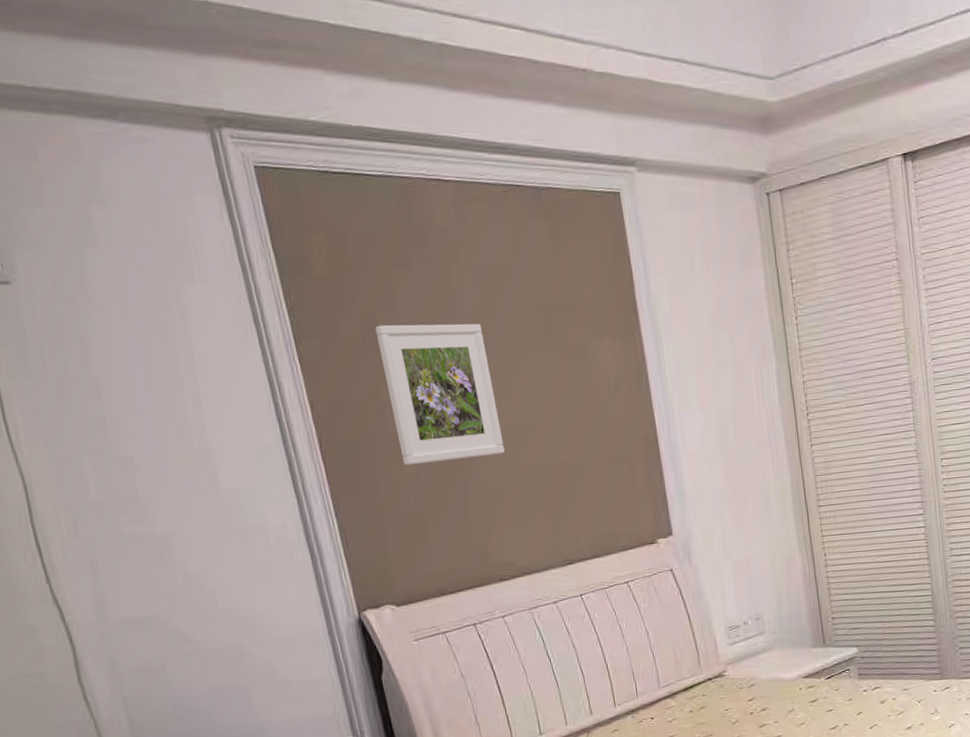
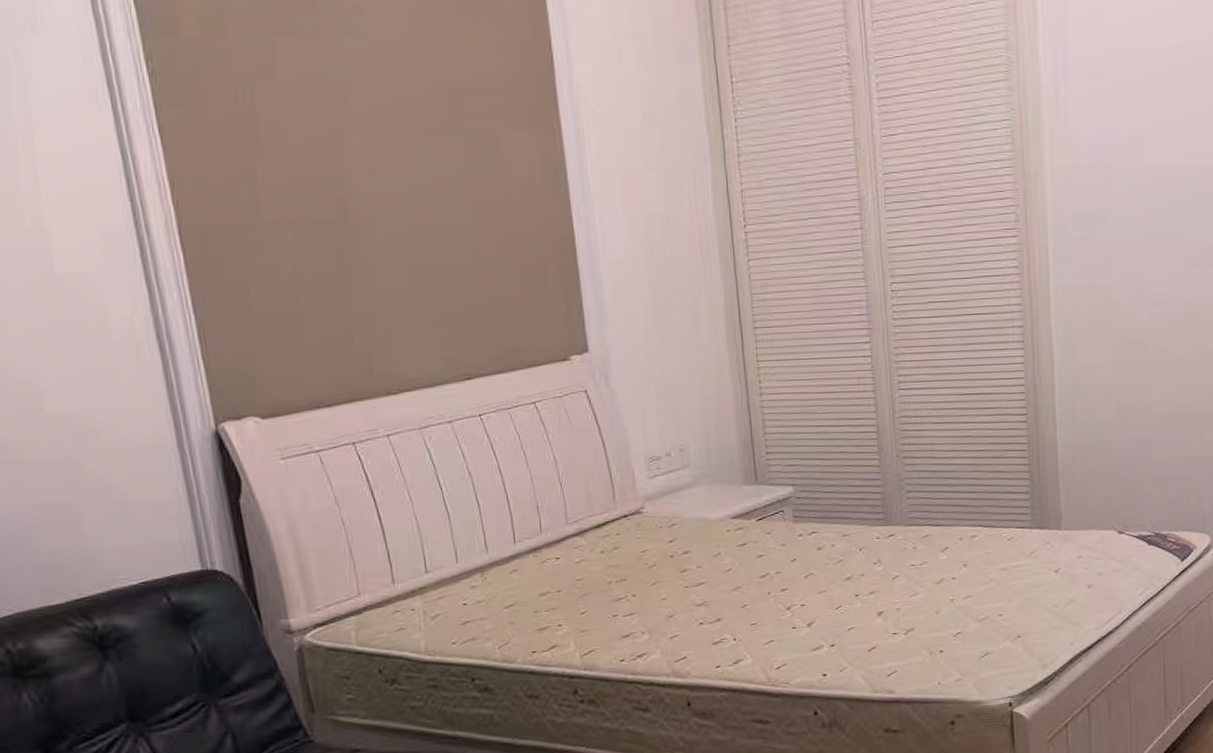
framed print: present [375,323,505,466] -> none [252,97,398,258]

